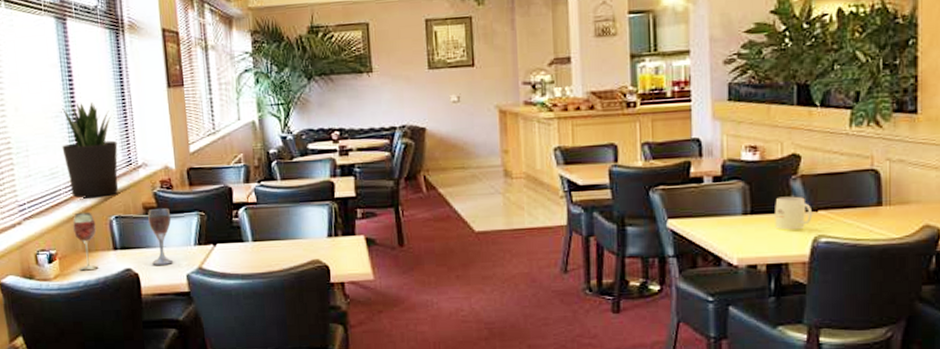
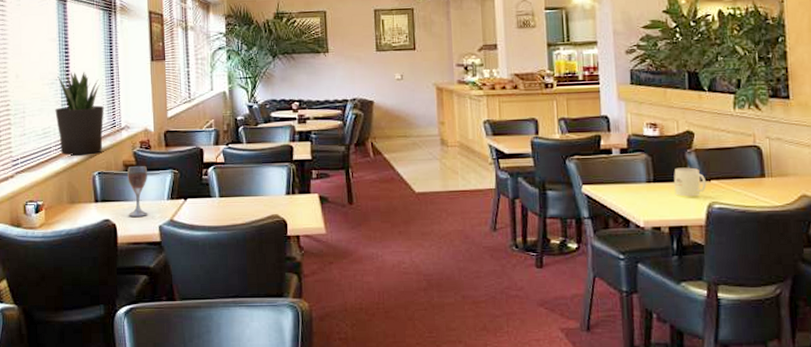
wineglass: present [72,211,99,271] -> none [59,167,80,221]

